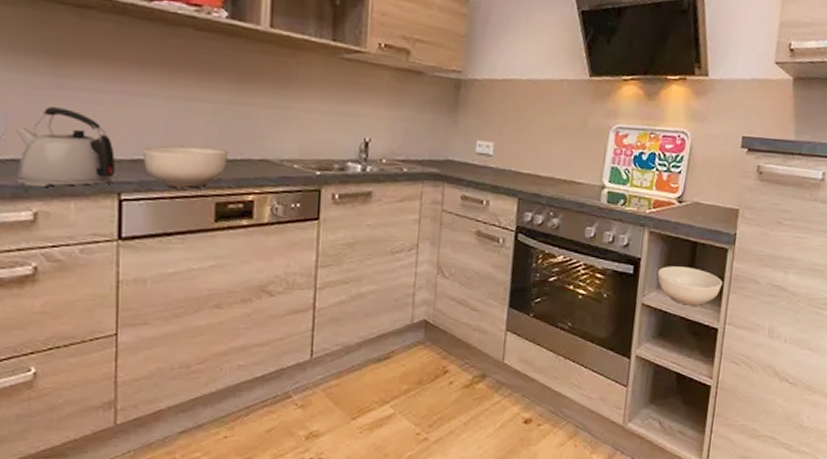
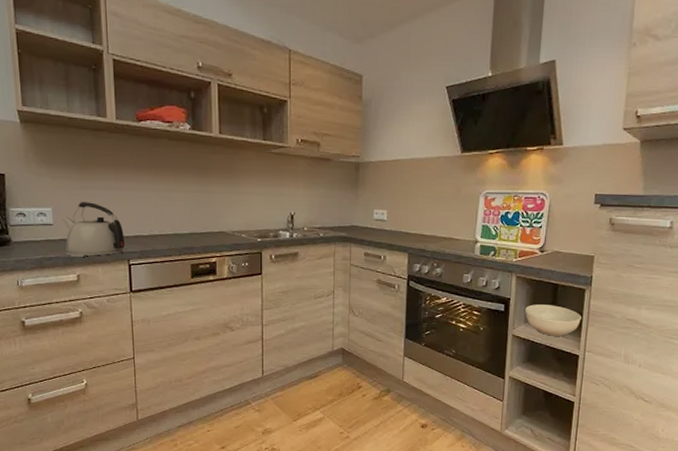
bowl: present [142,146,229,188] -> none [141,225,198,254]

